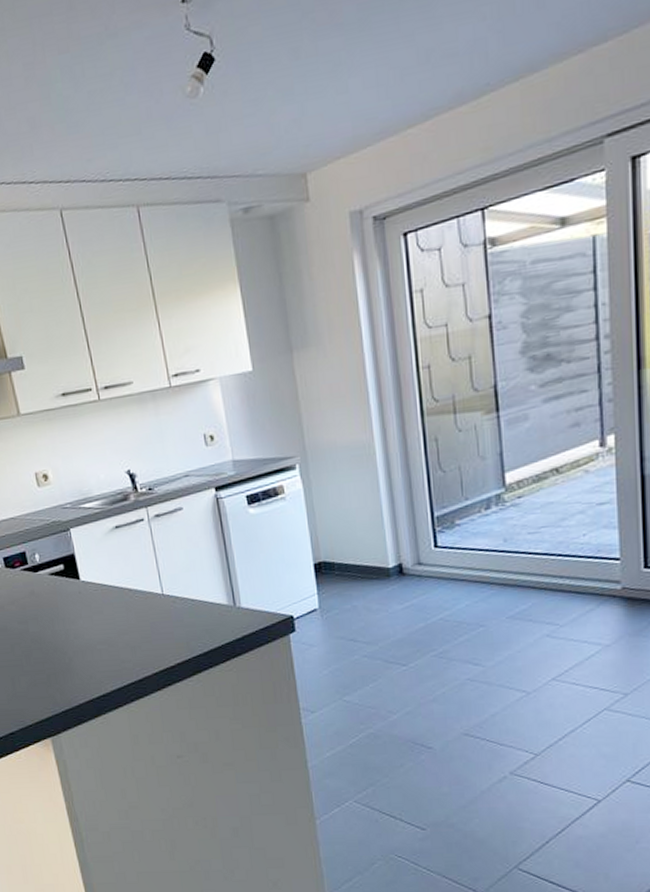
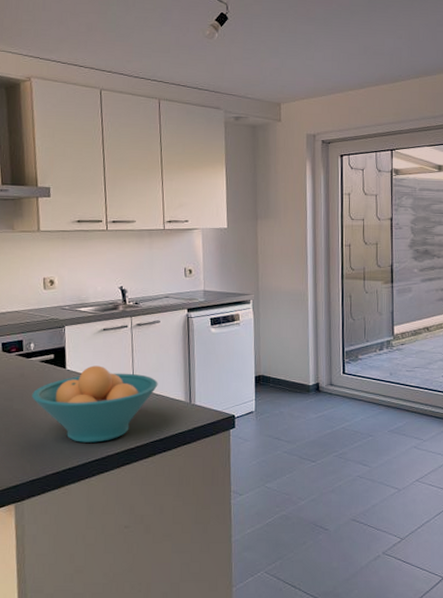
fruit bowl: none [47,572,192,665] -> present [32,365,158,443]

